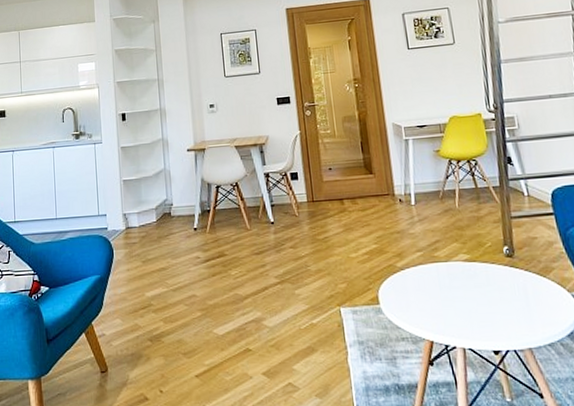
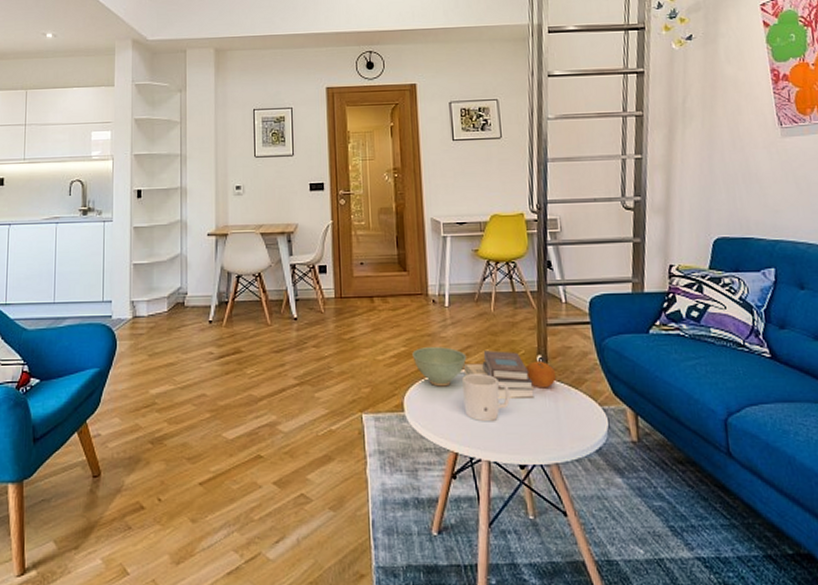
bowl: none [383,243,436,280] -> present [412,347,467,387]
books: none [433,244,504,290] -> present [463,351,535,400]
mug: none [433,265,480,312] -> present [462,372,510,422]
fruit: none [493,252,524,278] -> present [526,361,557,388]

